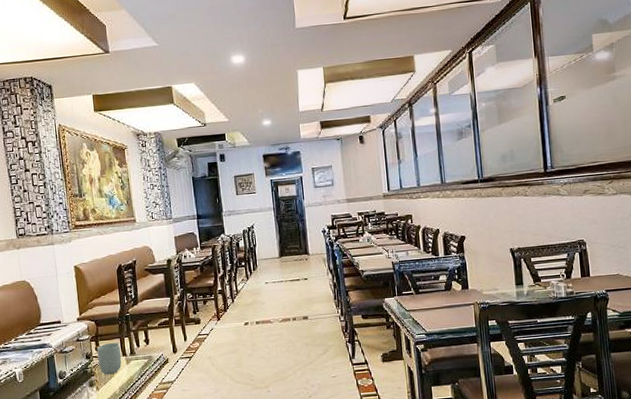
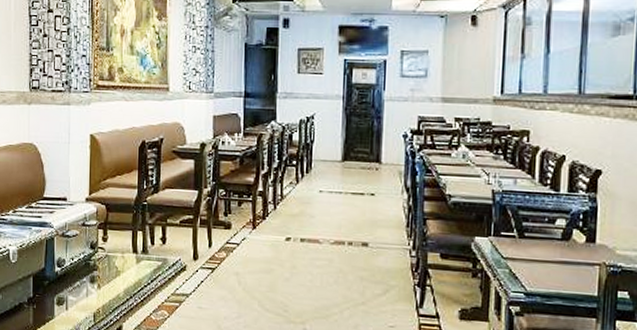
cup: present [96,342,122,375] -> none [103,234,132,273]

